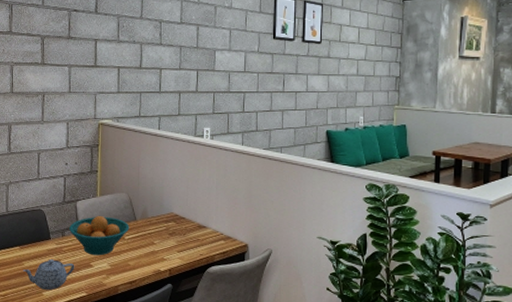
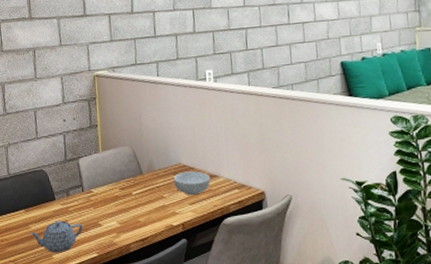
fruit bowl: present [69,216,129,256] -> none [73,172,136,214]
cereal bowl: none [165,221,200,243] -> present [173,171,211,195]

